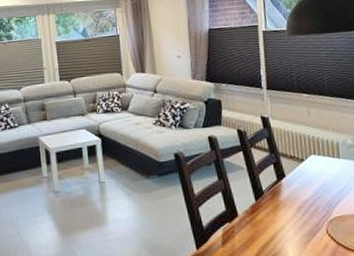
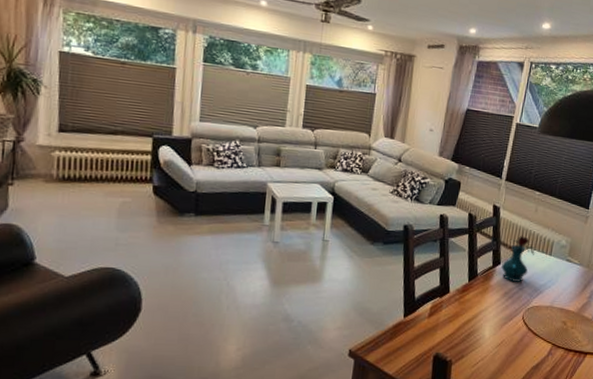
vase: none [287,142,321,194] -> present [501,235,535,283]

